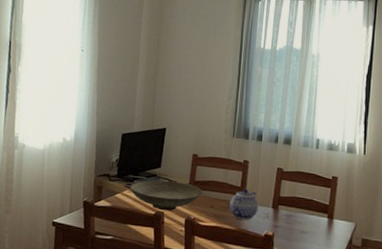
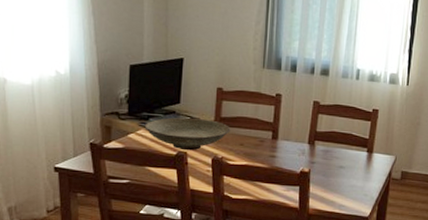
teapot: present [229,188,259,221] -> none [261,124,294,158]

